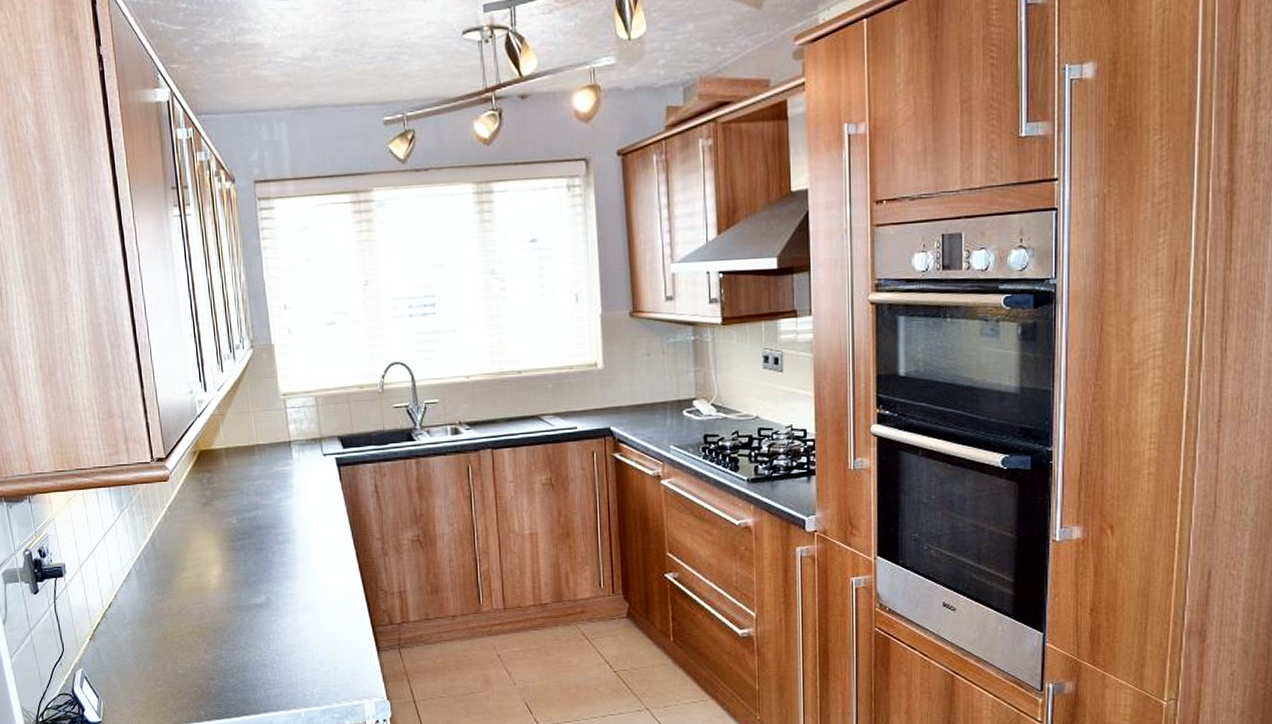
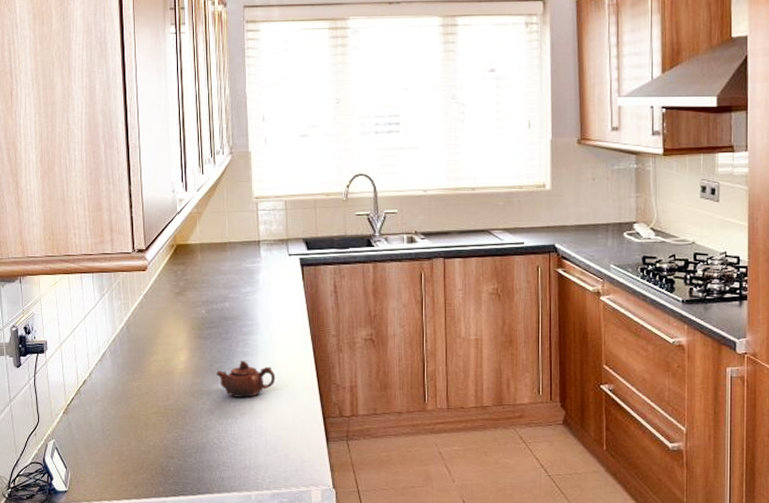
teapot: none [253,572,318,611] -> present [216,361,276,398]

